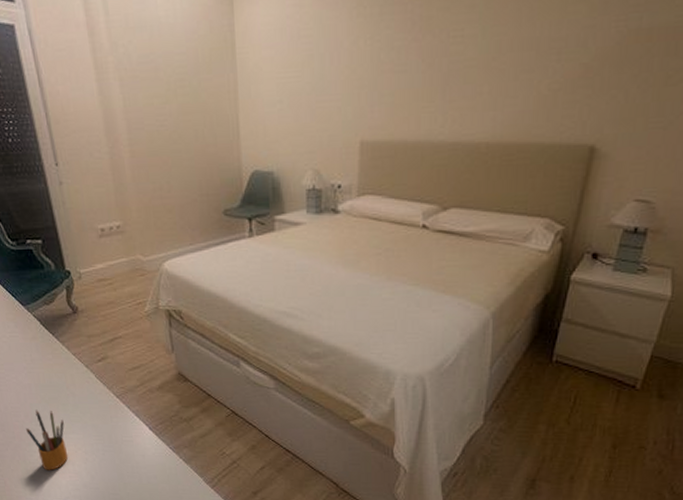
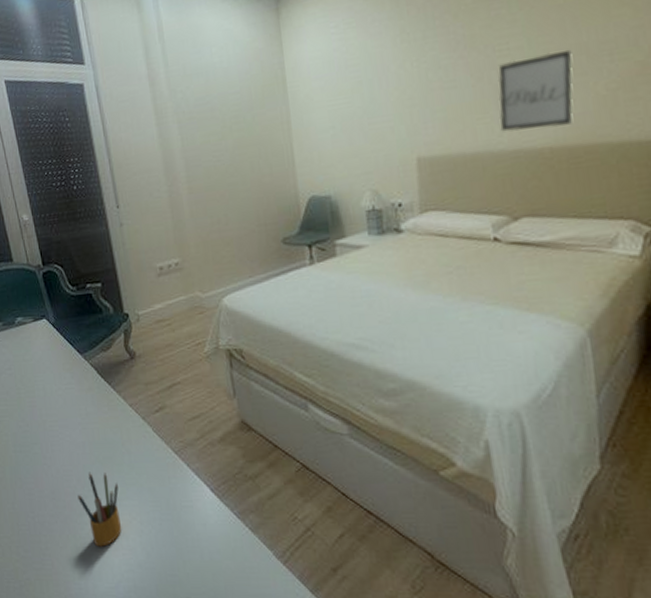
wall art: none [443,43,525,123] -> present [498,49,574,132]

